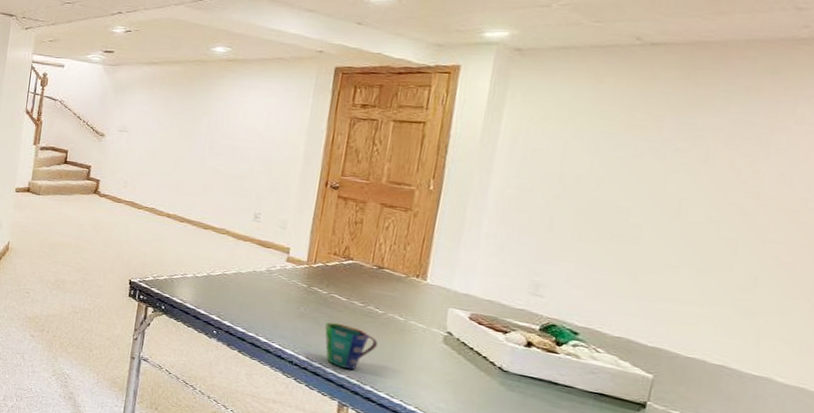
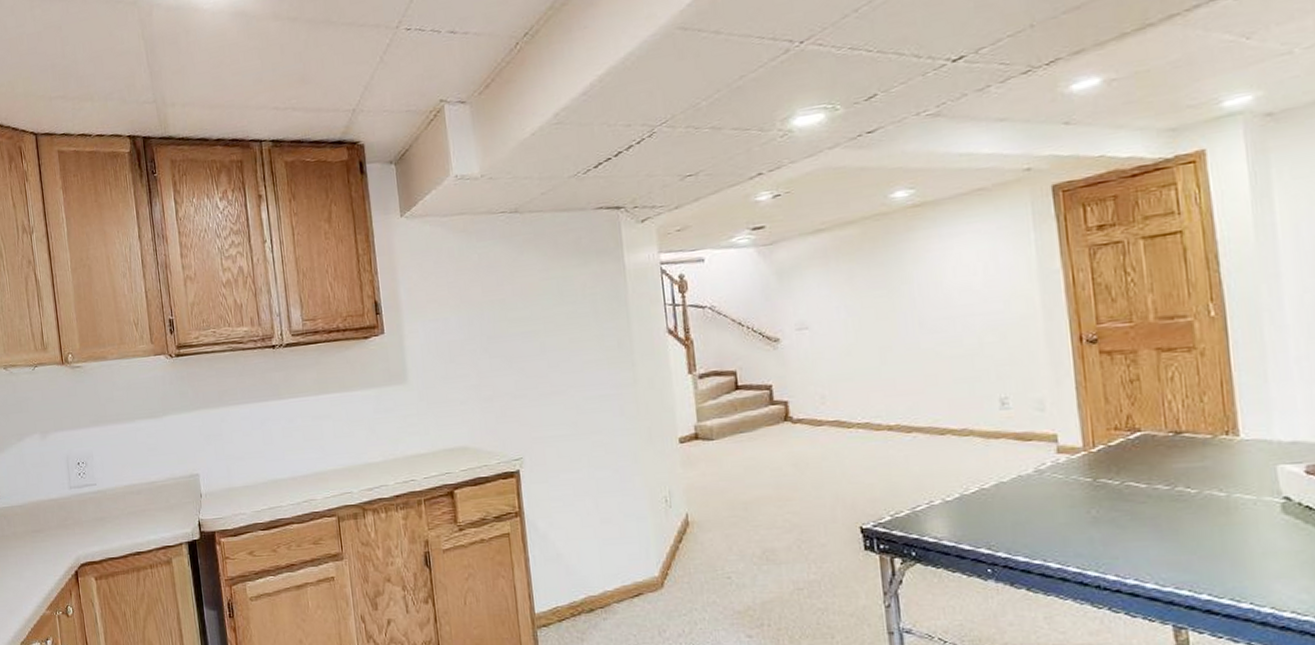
cup: present [324,322,378,370] -> none [1127,519,1201,578]

